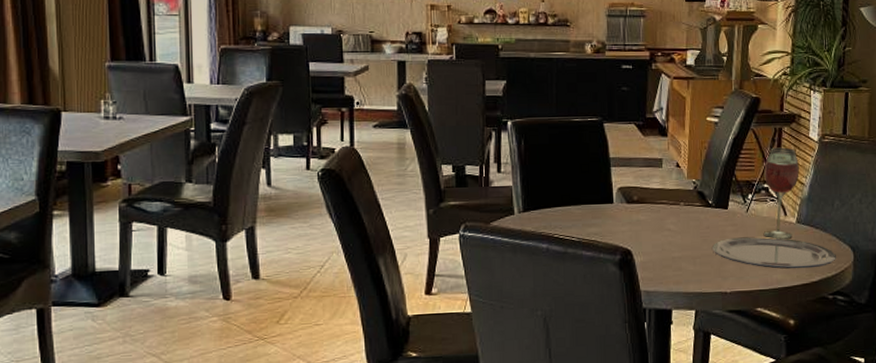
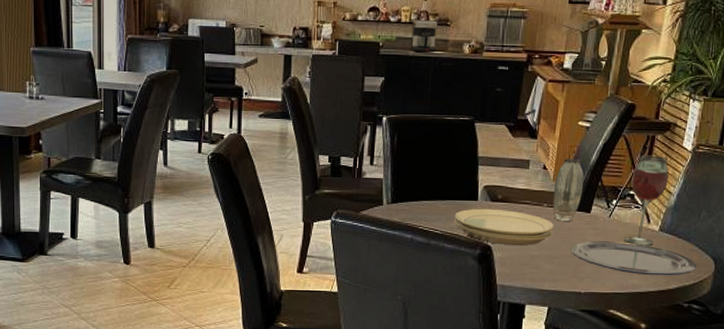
coffee maker: none [530,20,558,54] -> present [410,19,438,53]
plate: none [590,211,693,248] -> present [454,208,554,245]
vase: none [688,154,718,219] -> present [552,158,583,221]

